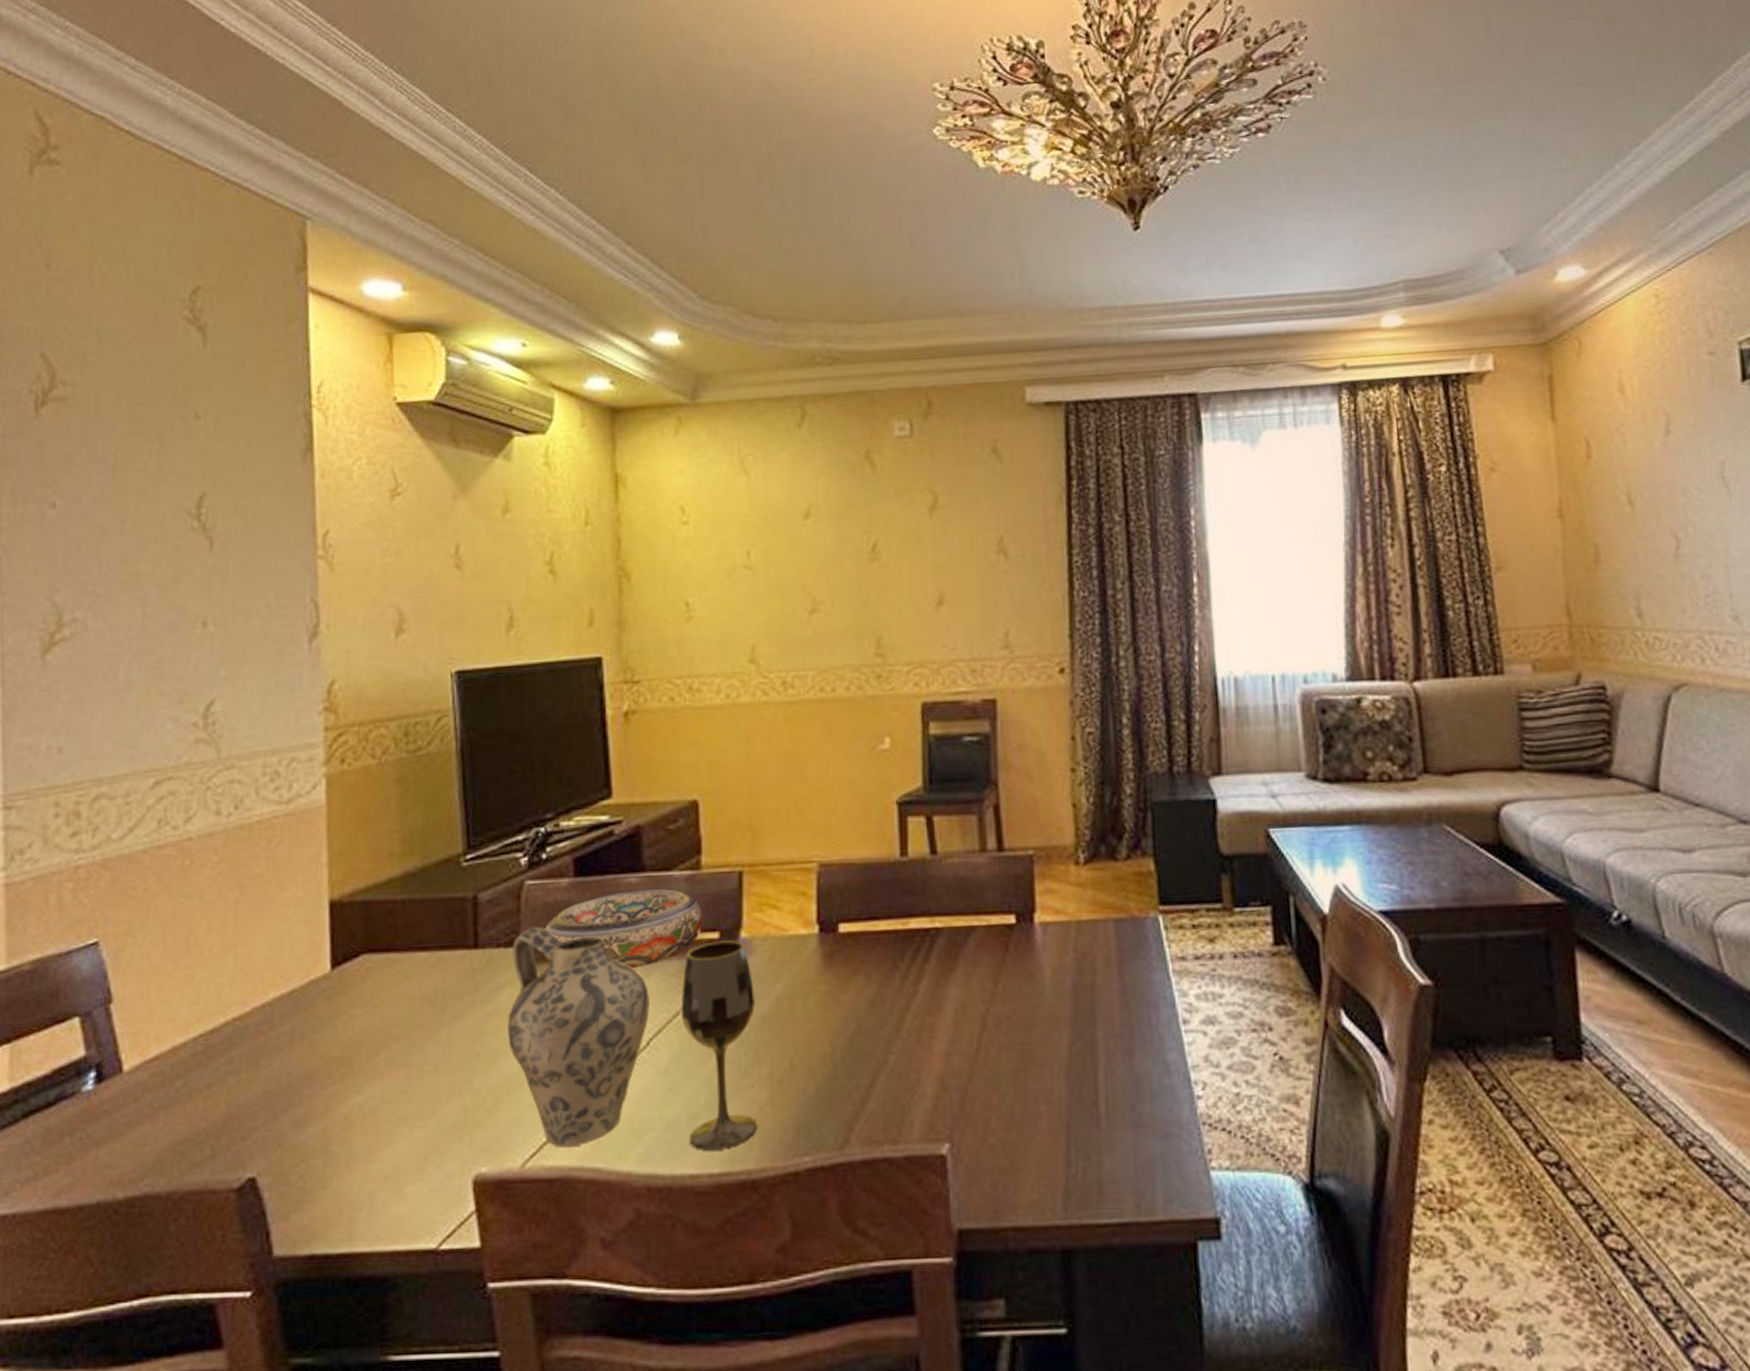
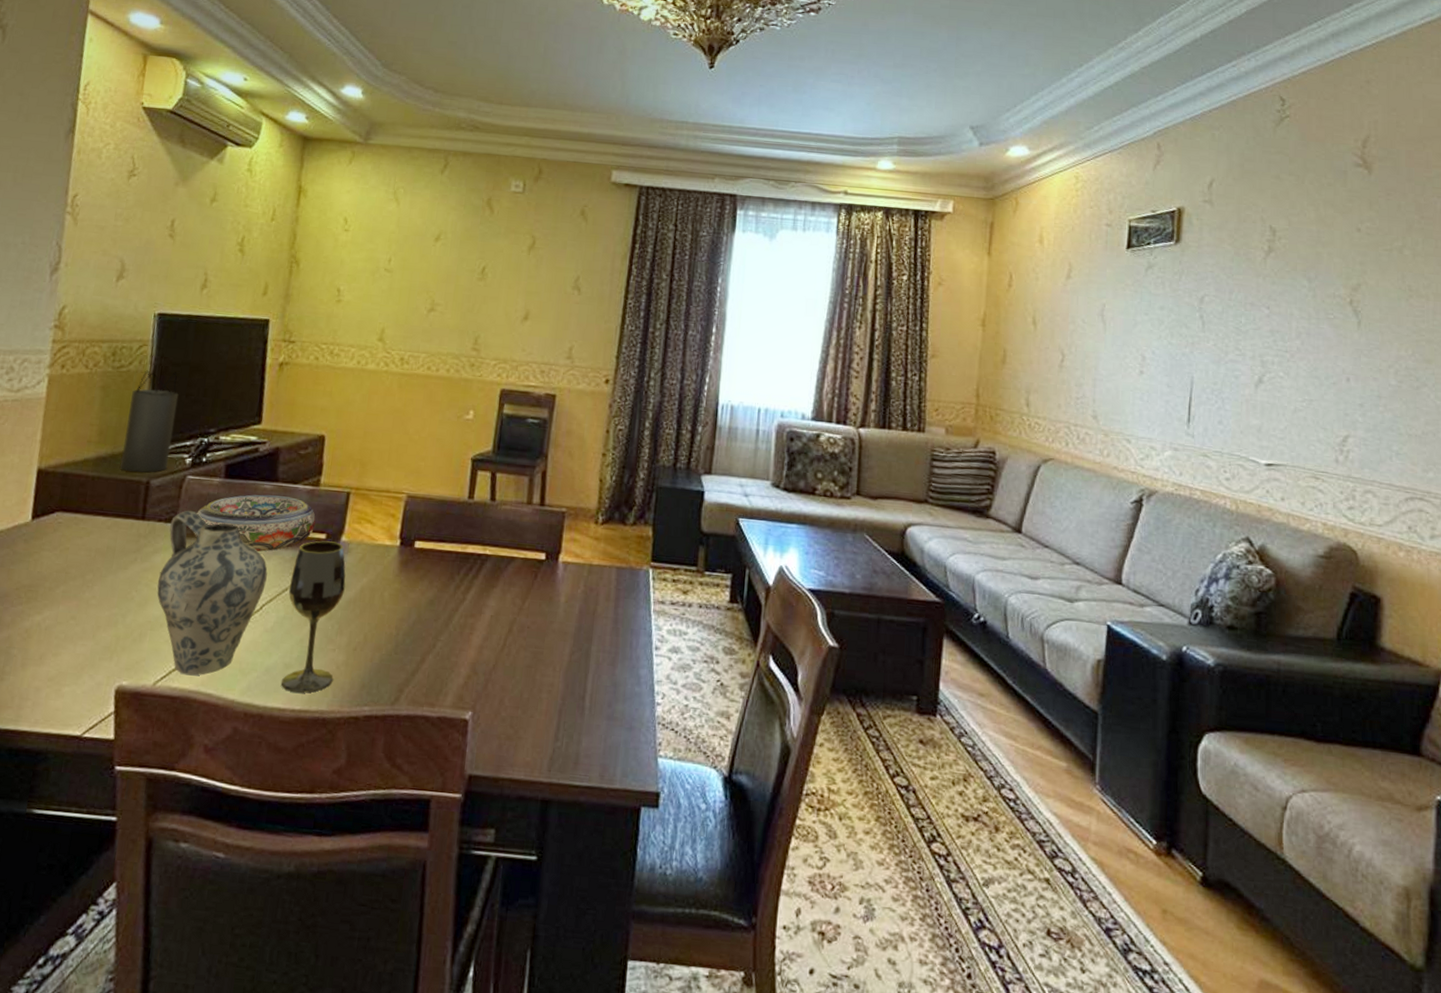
speaker: none [435,745,498,887] -> present [120,370,179,474]

